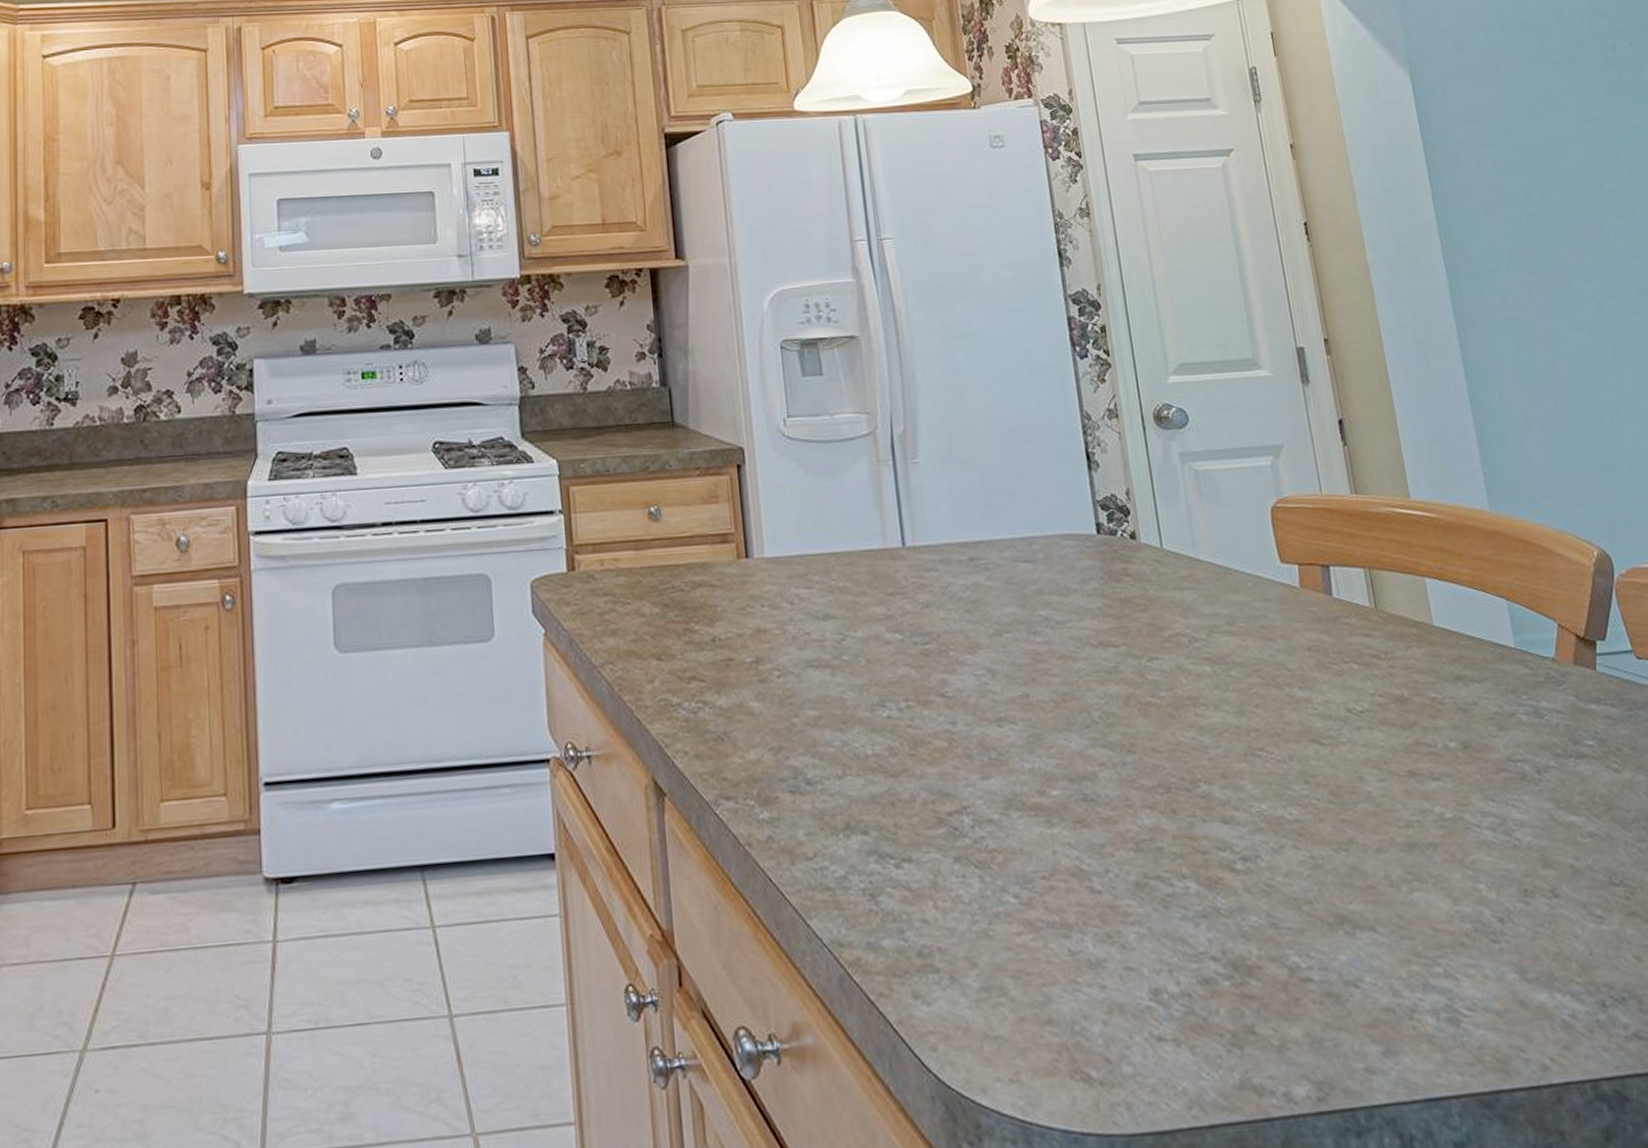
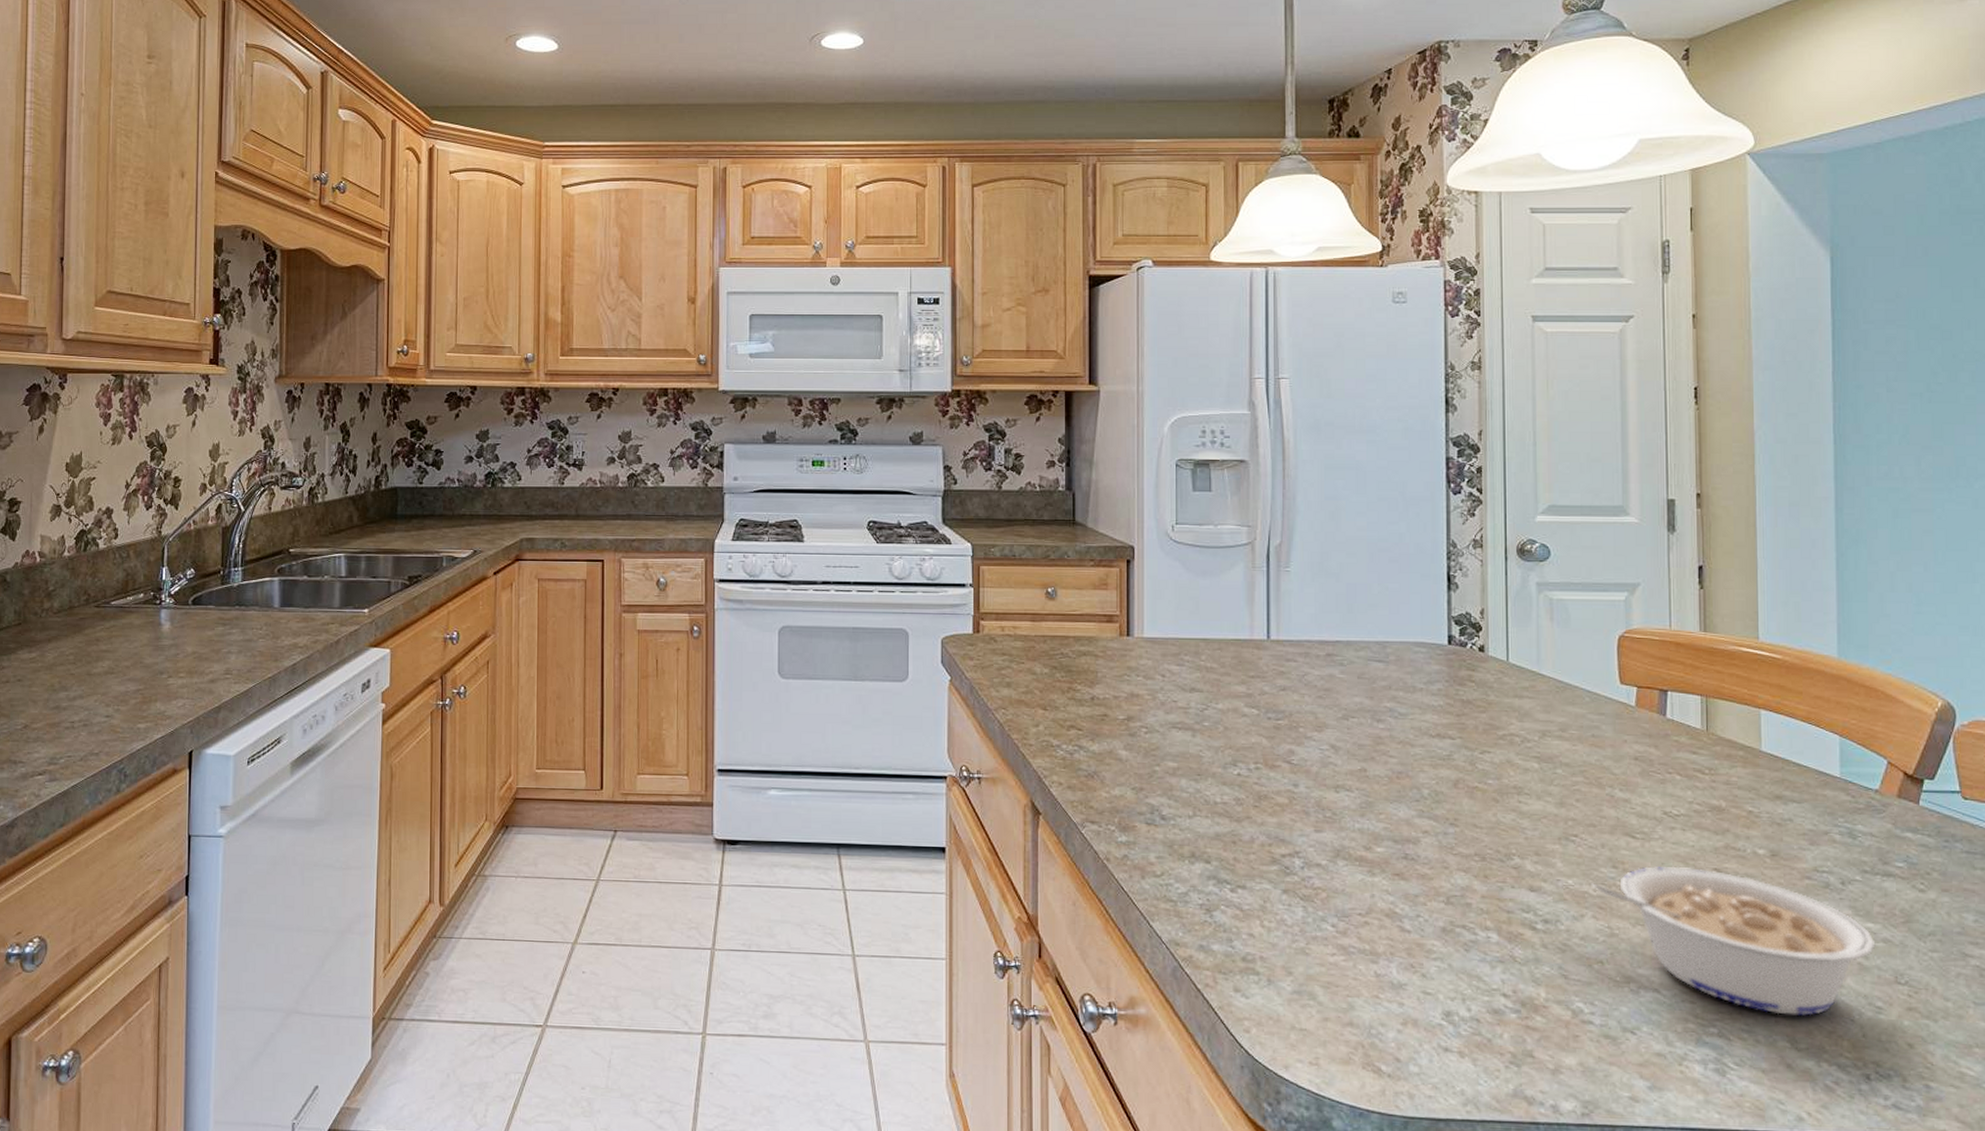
legume: none [1285,773,1584,941] -> present [1591,866,1876,1016]

